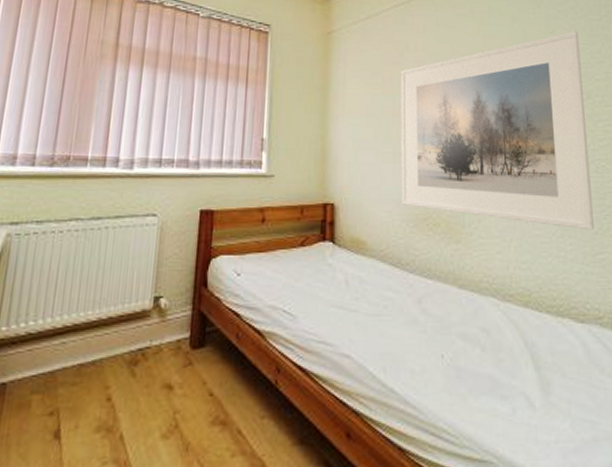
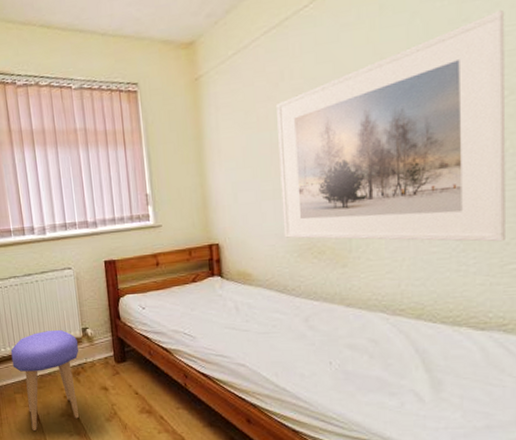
stool: none [40,298,145,458] -> present [10,330,80,431]

